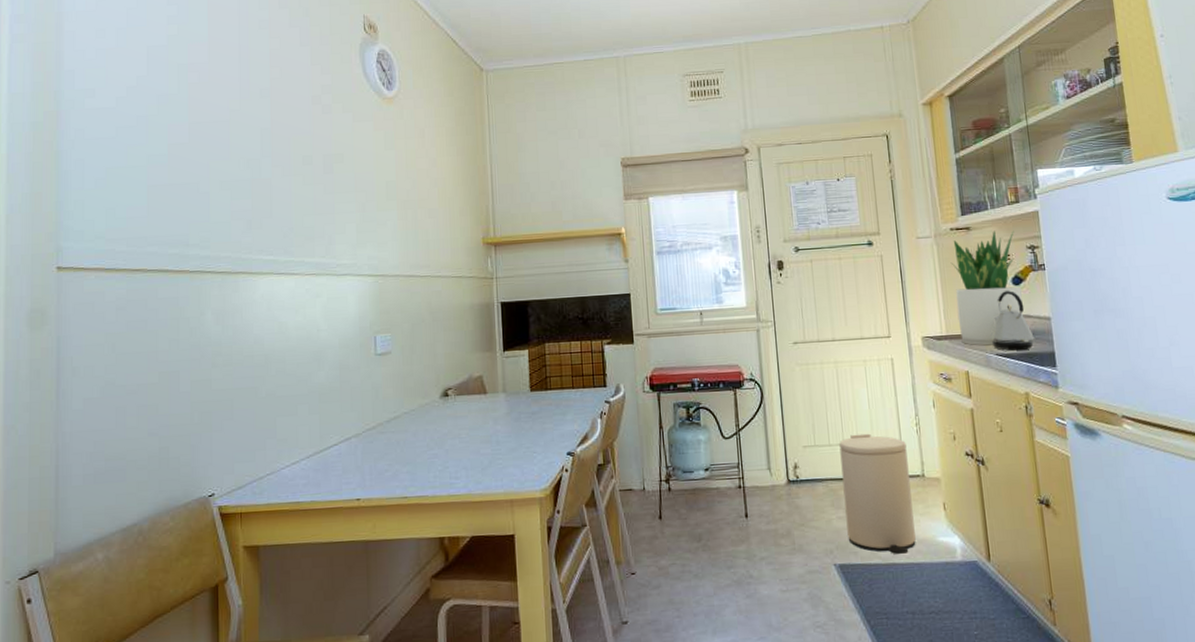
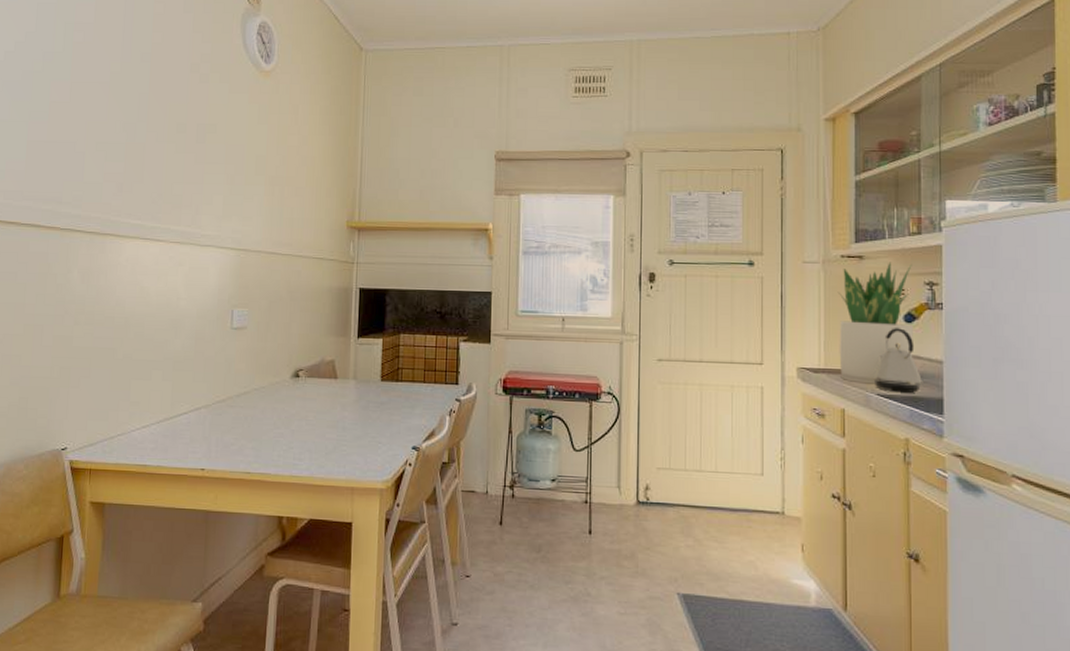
pedal bin: present [839,433,916,554] -> none [695,461,768,592]

